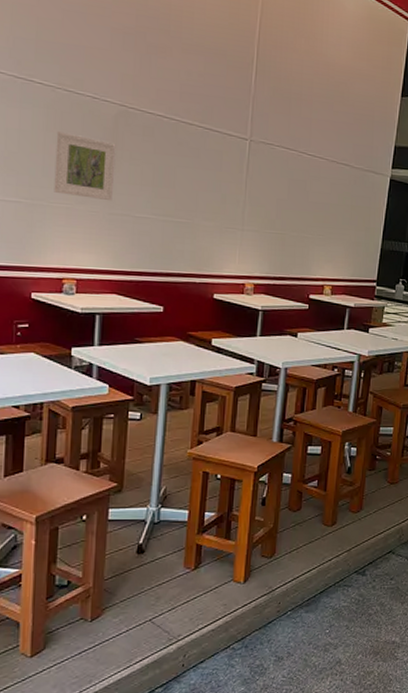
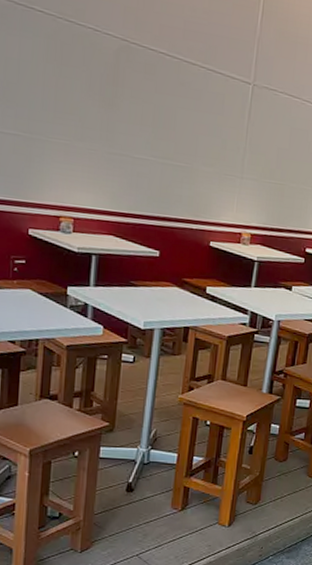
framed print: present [54,130,116,202] -> none [53,62,117,140]

